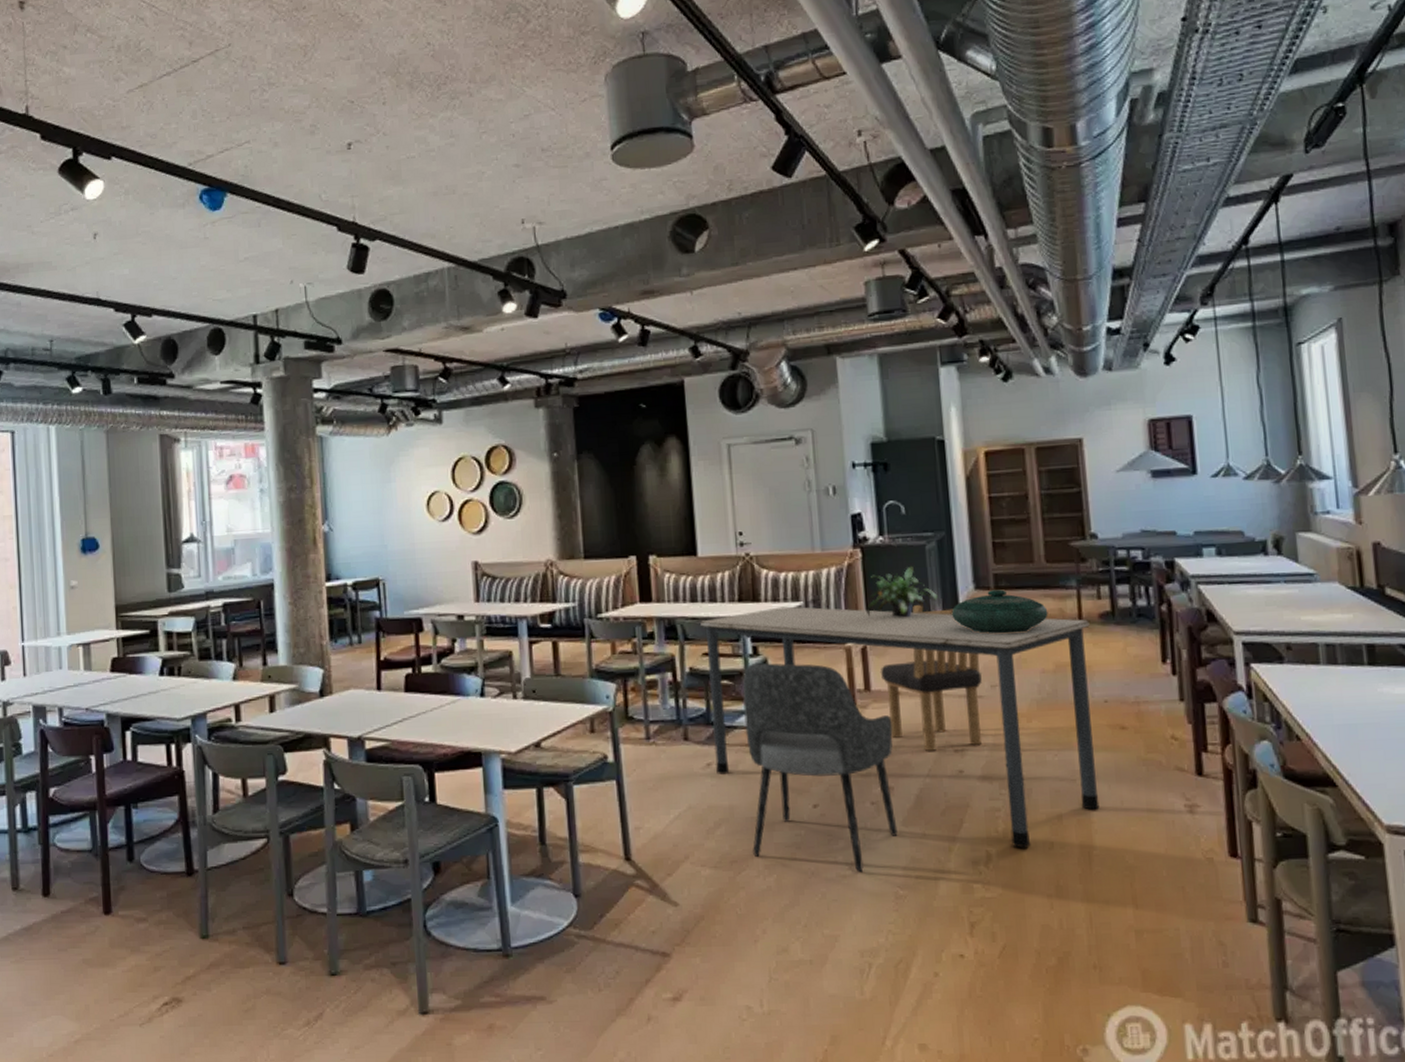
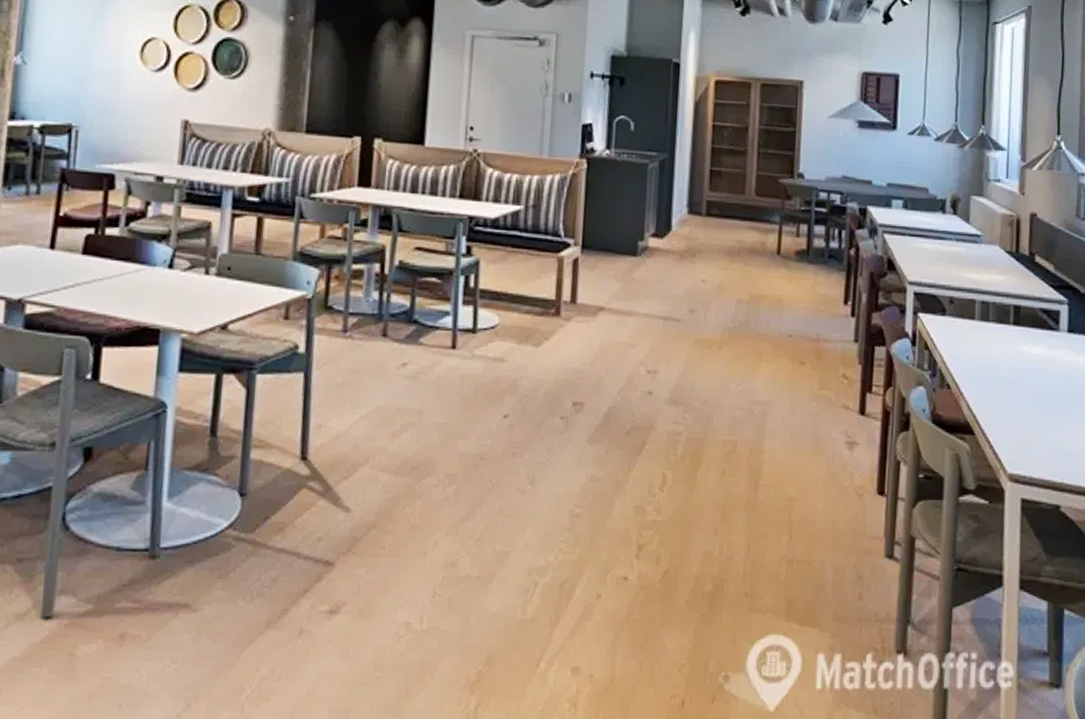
dining table: present [700,606,1100,848] -> none [411,208,786,474]
dining chair: present [743,663,898,873] -> none [436,264,592,488]
potted plant: present [866,566,938,618] -> none [584,183,653,234]
dining chair: present [880,604,983,751] -> none [587,221,683,370]
decorative bowl: present [951,589,1048,634] -> none [663,216,751,261]

